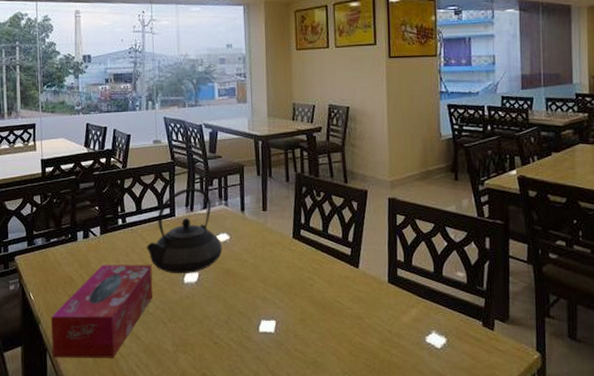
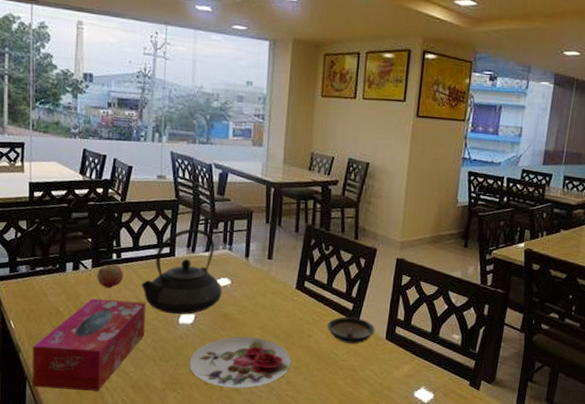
fruit: none [105,229,129,253] -> present [97,264,123,288]
plate: none [197,291,296,346] -> present [189,336,291,389]
saucer: none [327,263,377,291] -> present [327,317,376,345]

